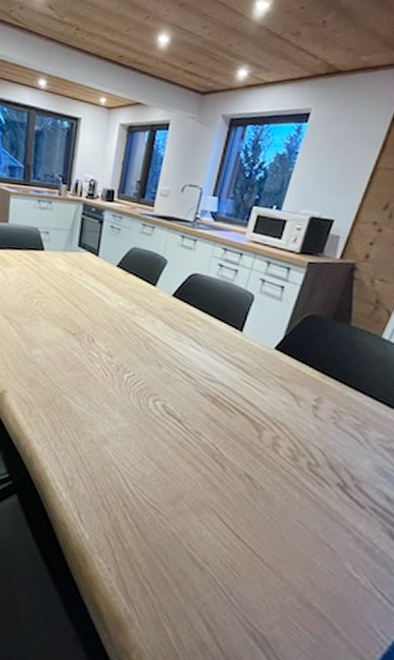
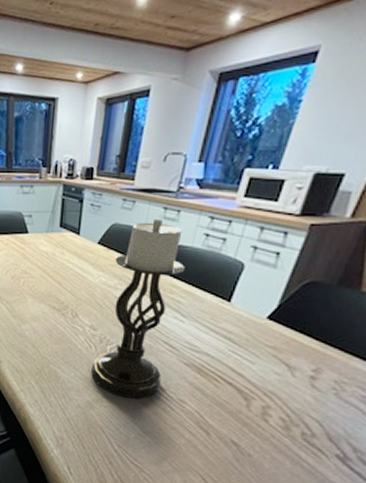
candle holder: none [106,246,201,432] -> present [91,218,185,399]

